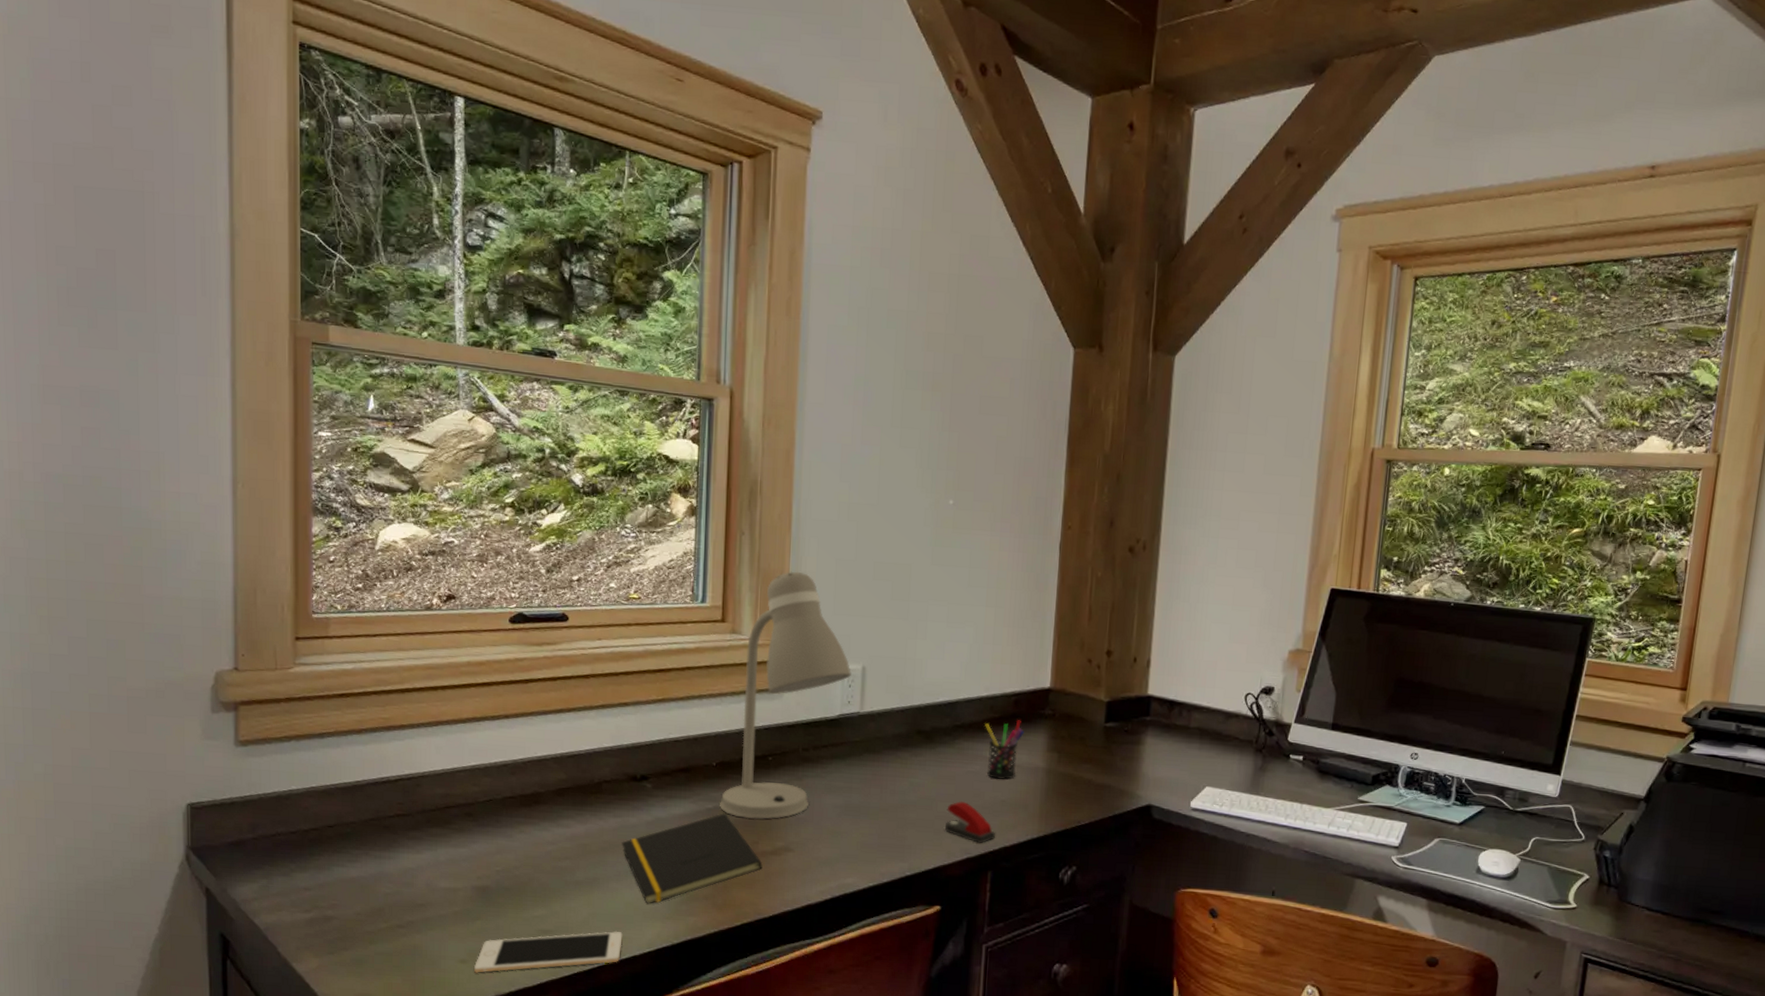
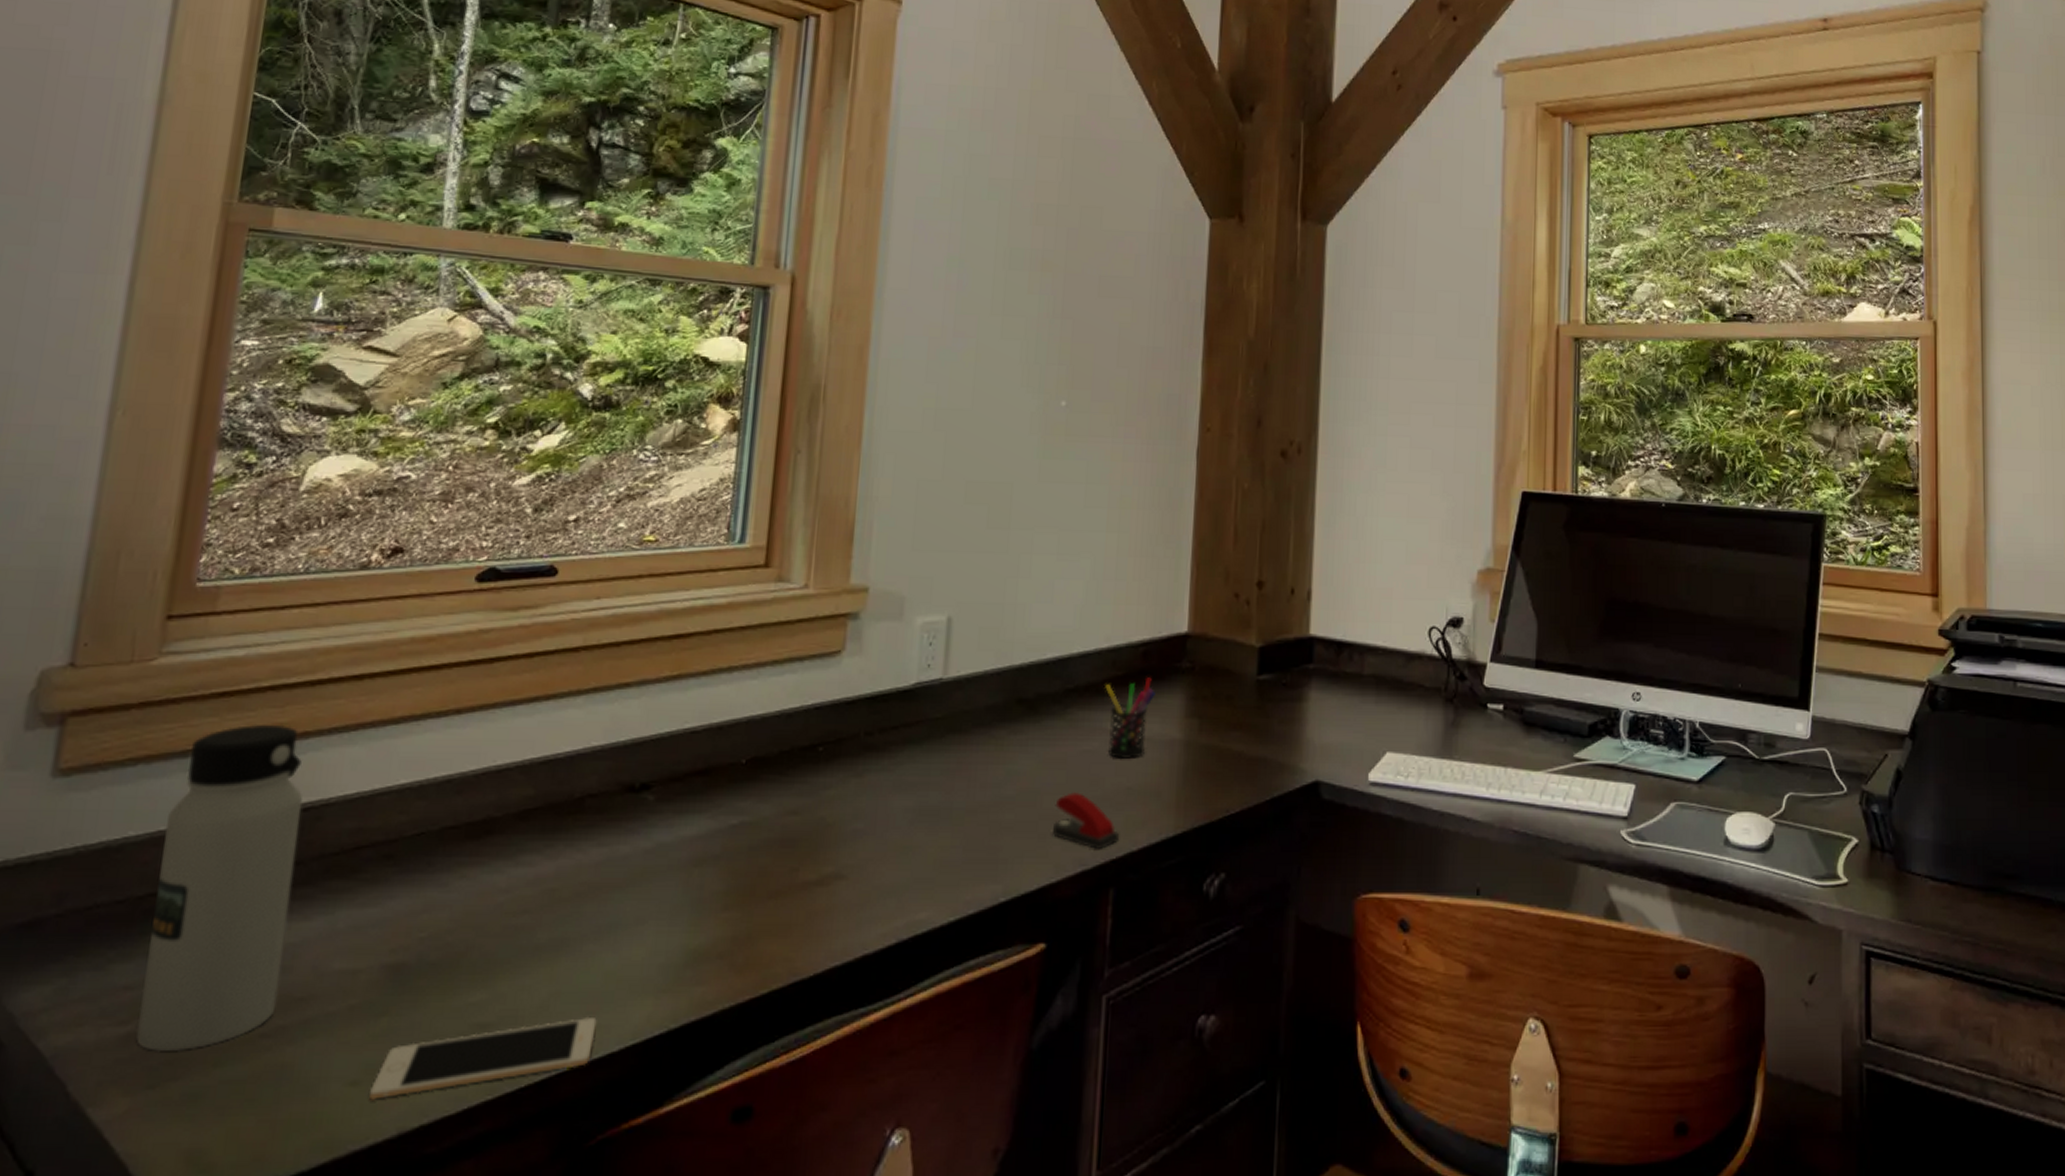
water bottle: none [316,717,406,933] -> present [136,723,304,1053]
notepad: present [622,813,763,904] -> none [606,830,803,972]
desk lamp: present [720,571,851,820] -> none [748,497,933,837]

